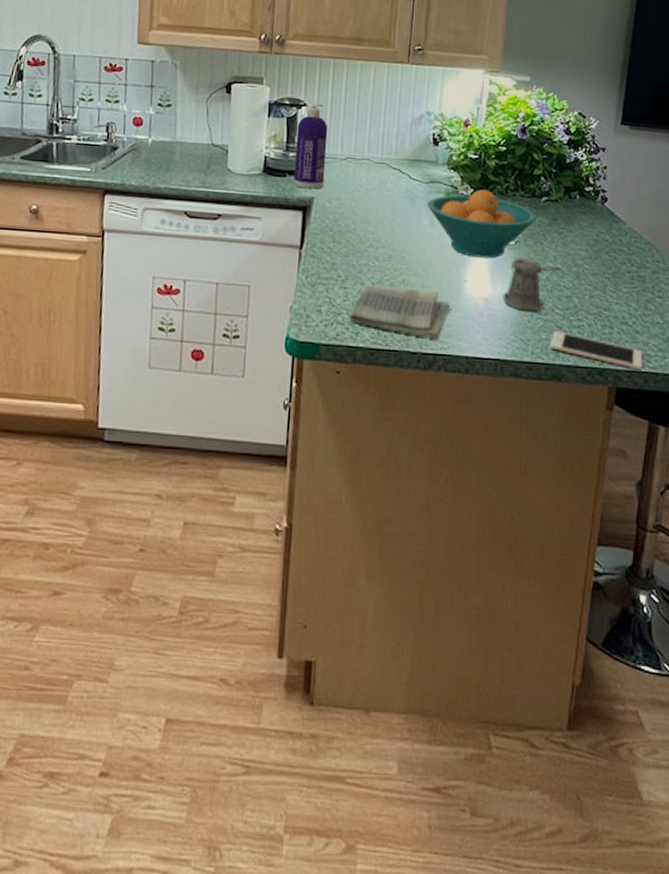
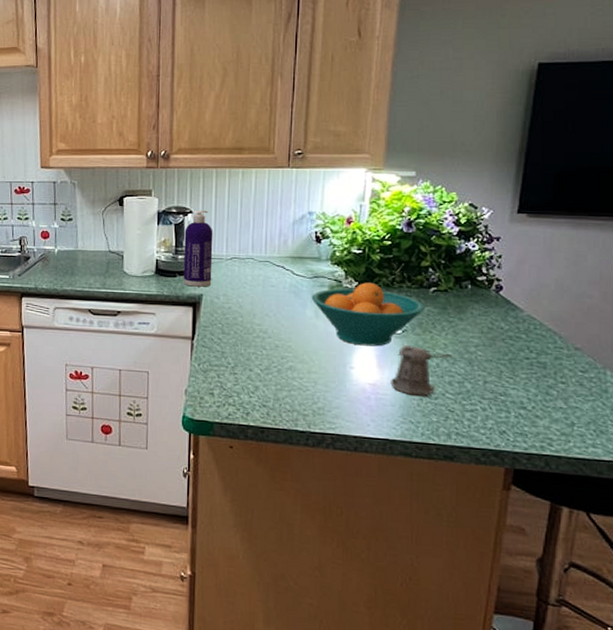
dish towel: present [348,283,450,340] -> none [239,369,337,420]
cell phone: present [550,331,643,370] -> none [441,414,544,453]

